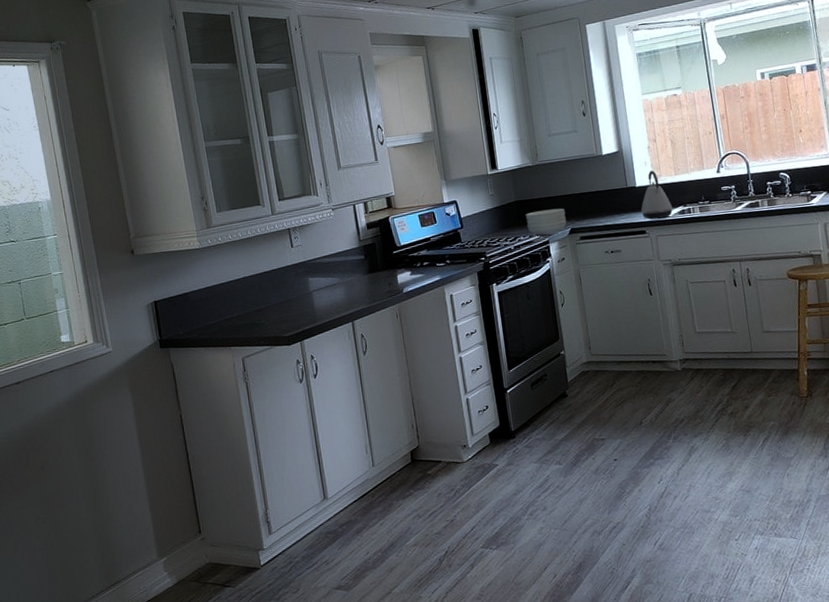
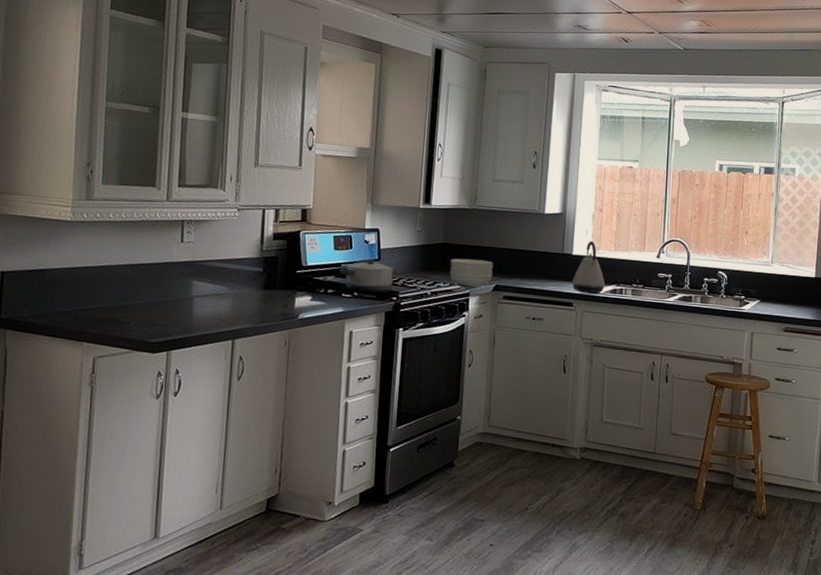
cooking pot: none [430,228,483,260] -> present [339,259,400,294]

